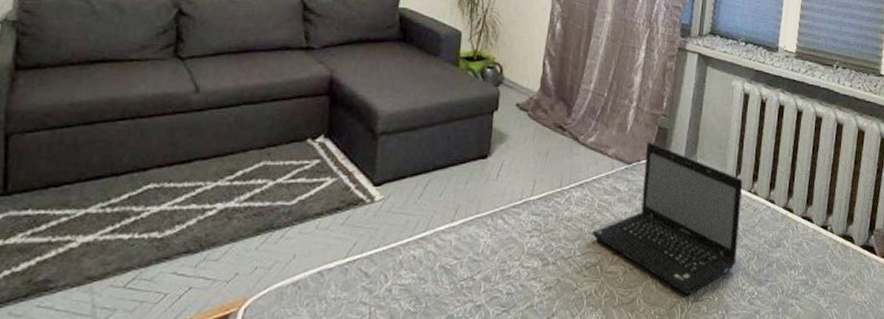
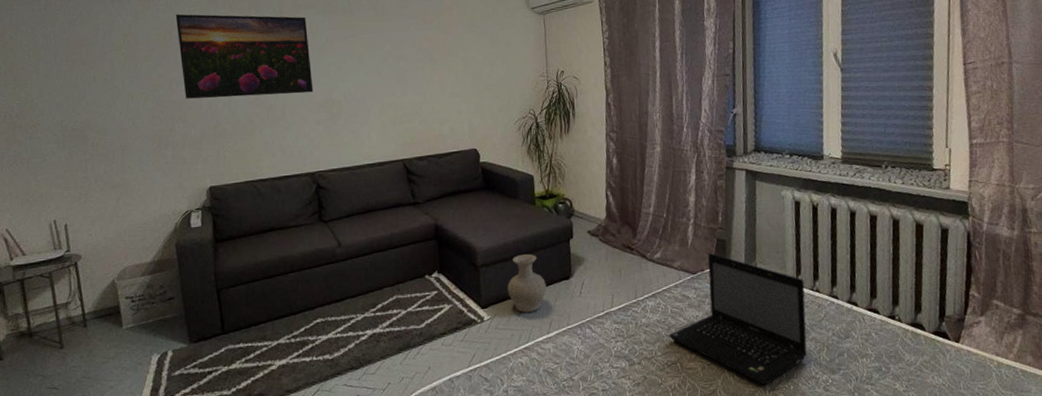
vase: none [409,123,458,194] -> present [507,253,546,312]

